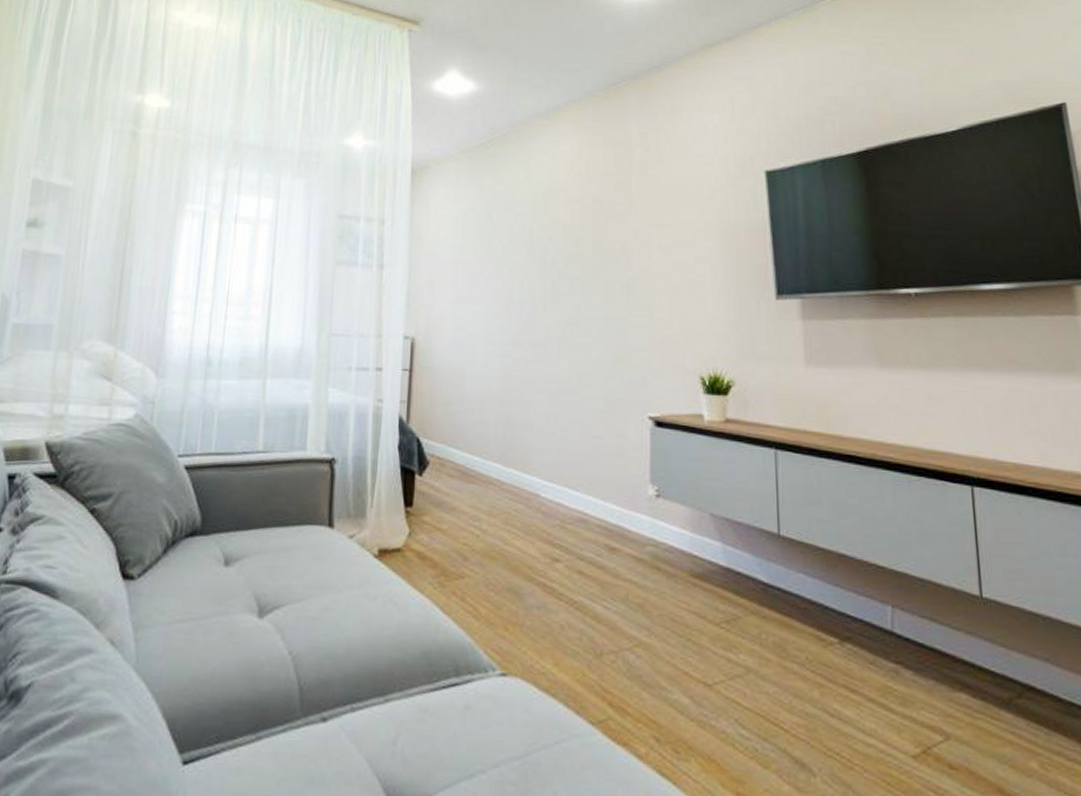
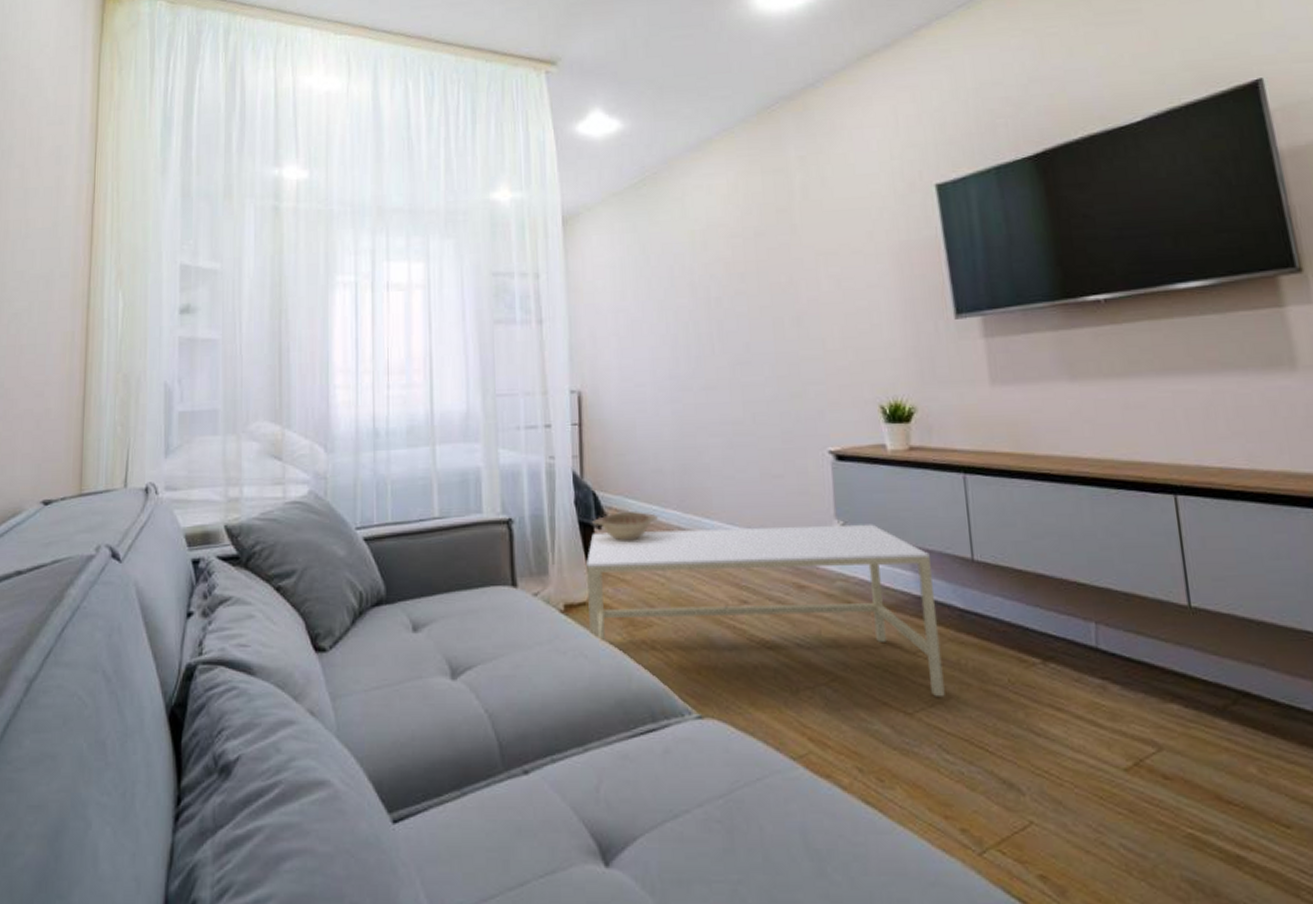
coffee table: none [401,479,744,671] -> present [586,524,945,698]
decorative bowl: none [414,460,478,490] -> present [592,510,658,541]

